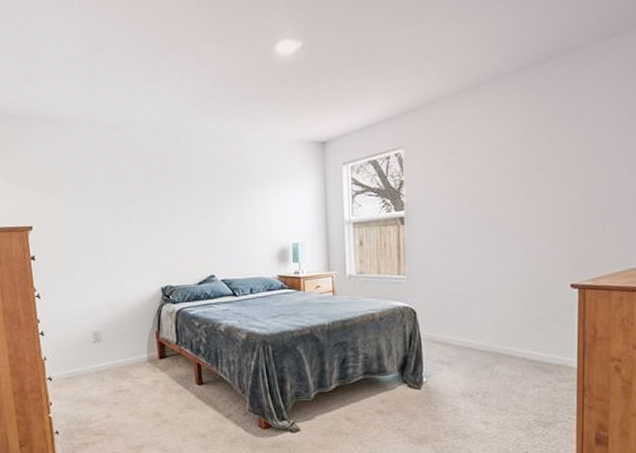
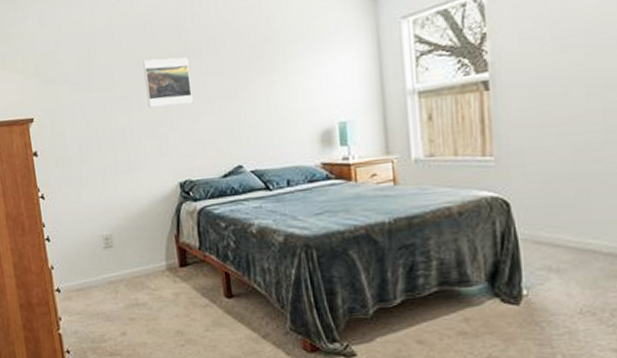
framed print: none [133,181,175,223] -> present [143,57,193,108]

